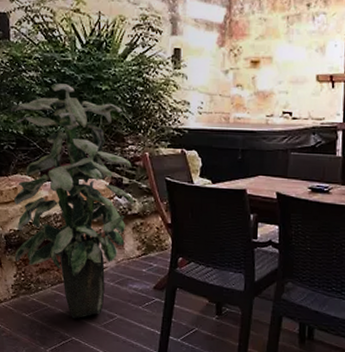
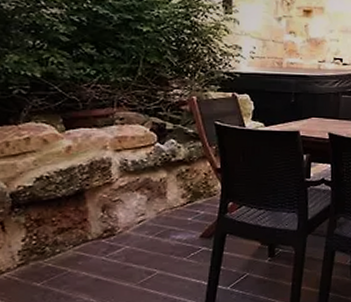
indoor plant: present [11,83,134,319] -> none [23,22,179,281]

